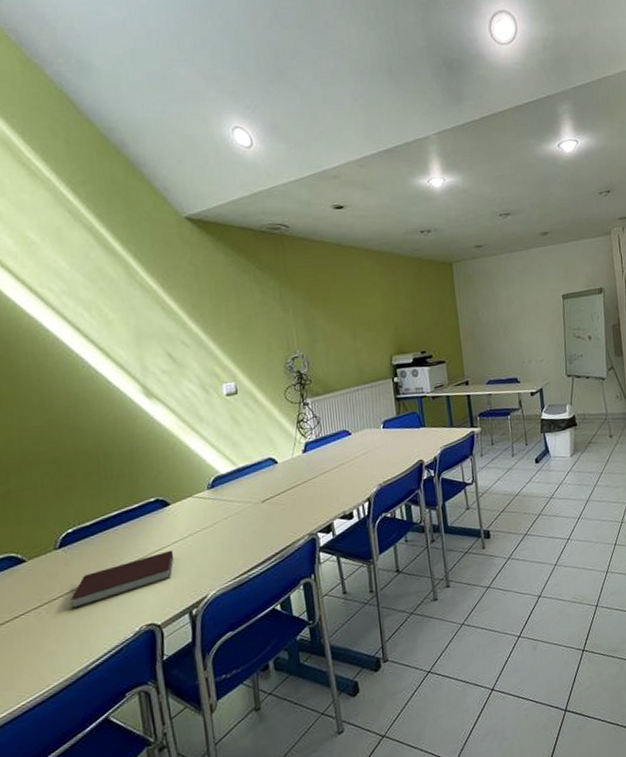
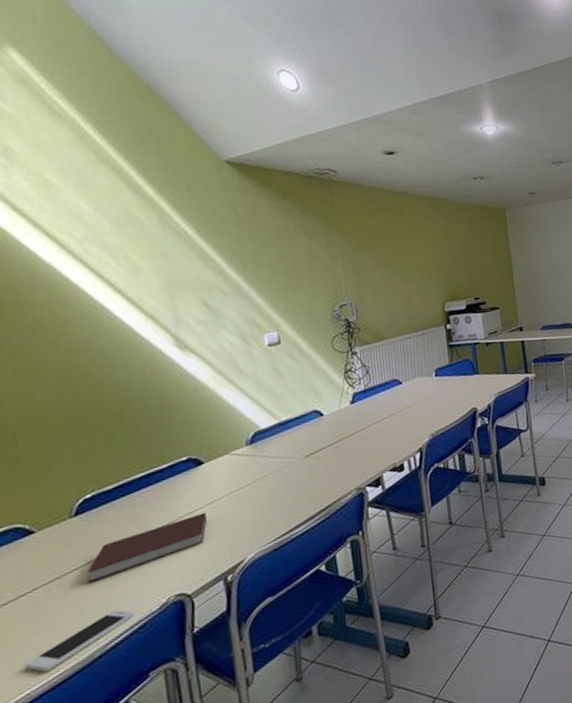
smartphone: none [19,635,112,687] -> present [23,609,134,673]

